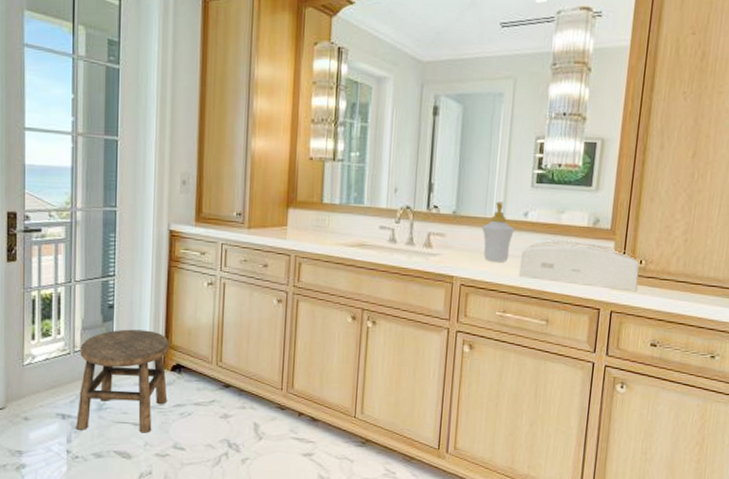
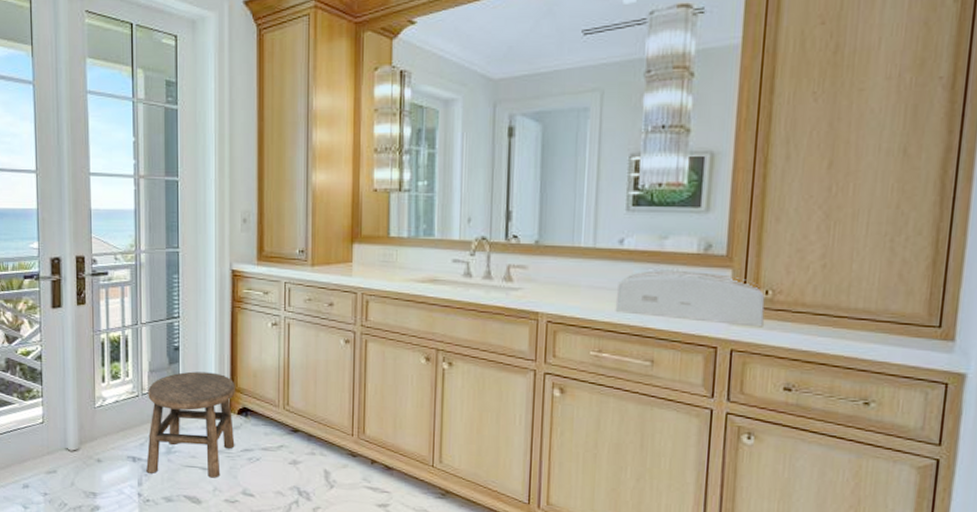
soap bottle: present [482,202,515,263] -> none [570,228,608,296]

